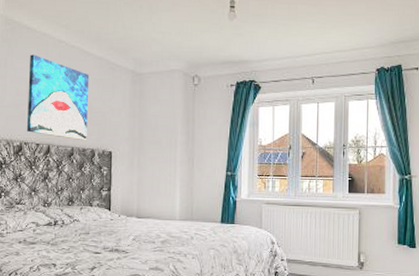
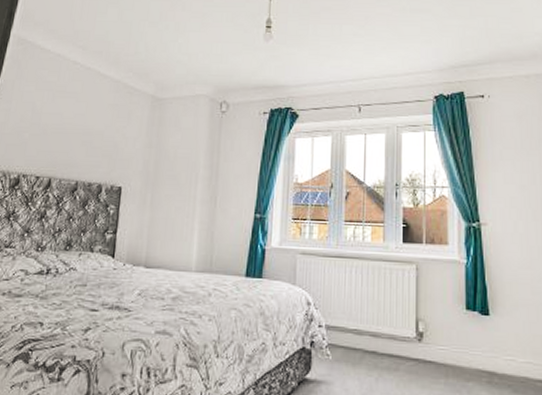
wall art: present [27,54,90,140] -> none [27,77,104,173]

